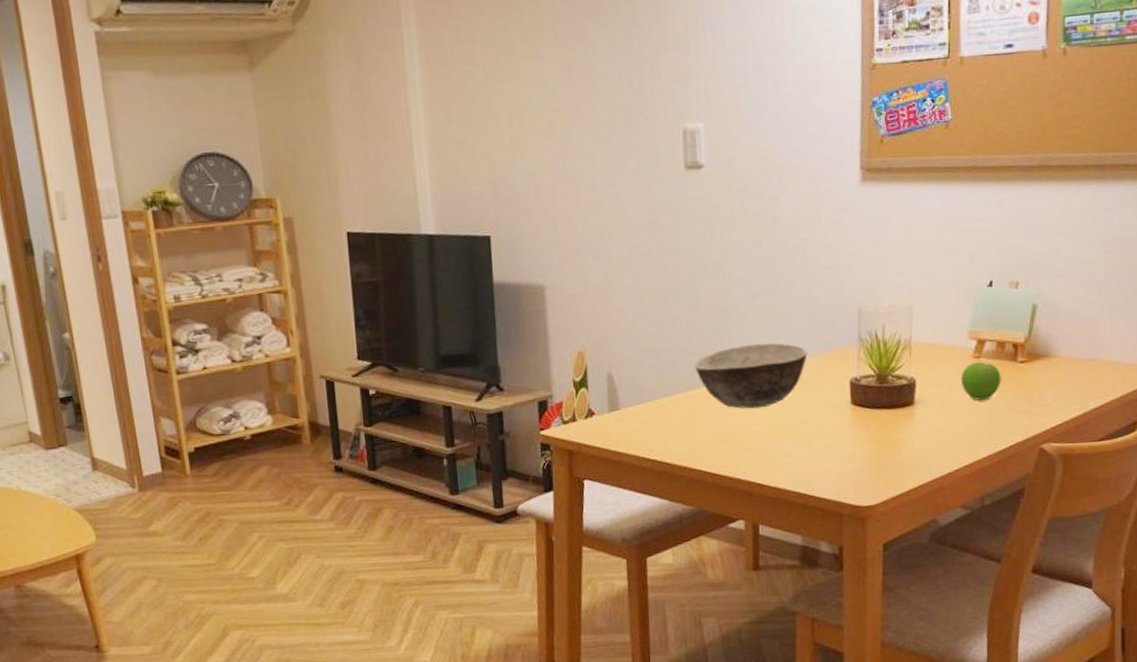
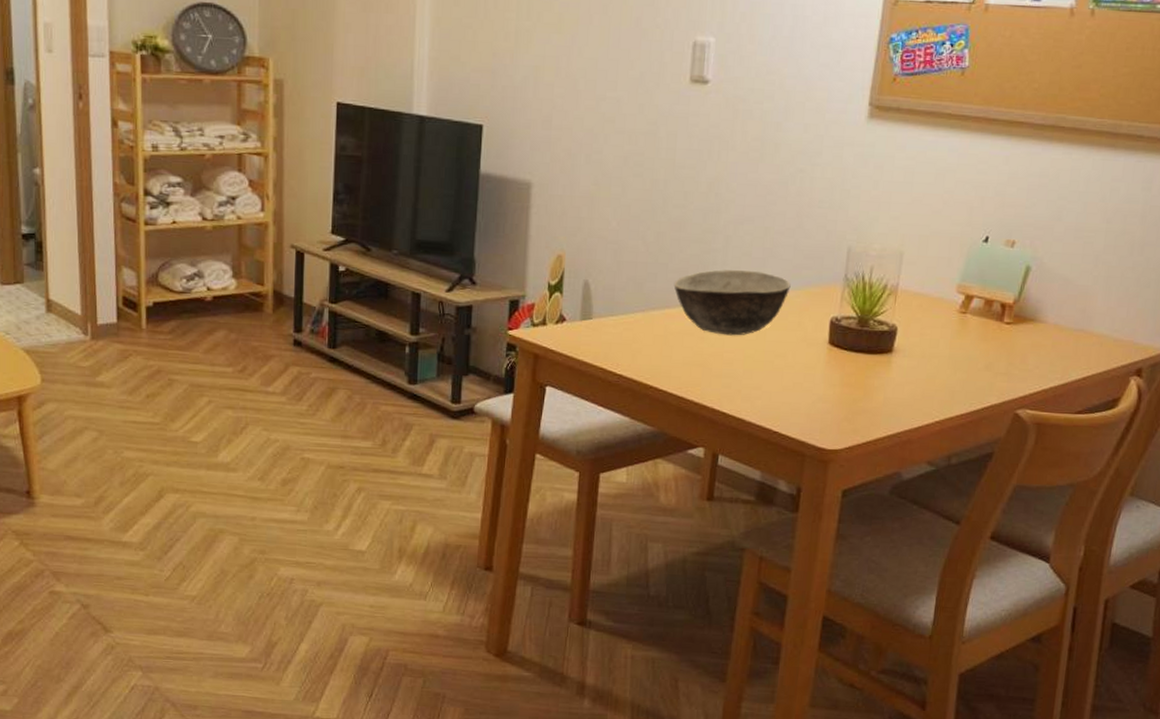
fruit: present [960,361,1001,401] -> none [943,317,985,358]

